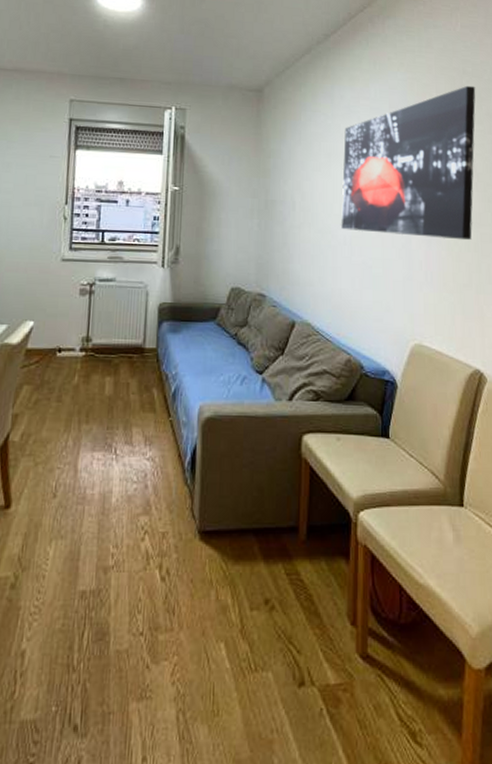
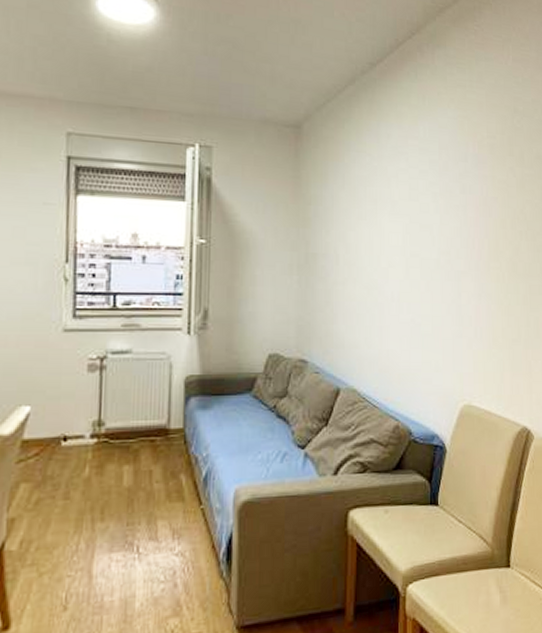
wall art: present [341,85,476,241] -> none [388,125,527,293]

